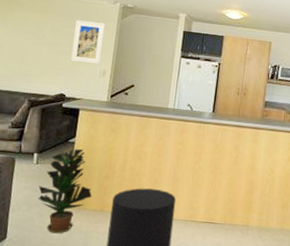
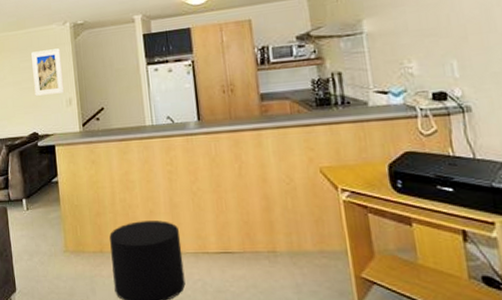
potted plant: present [38,148,92,234] -> none [34,187,88,282]

